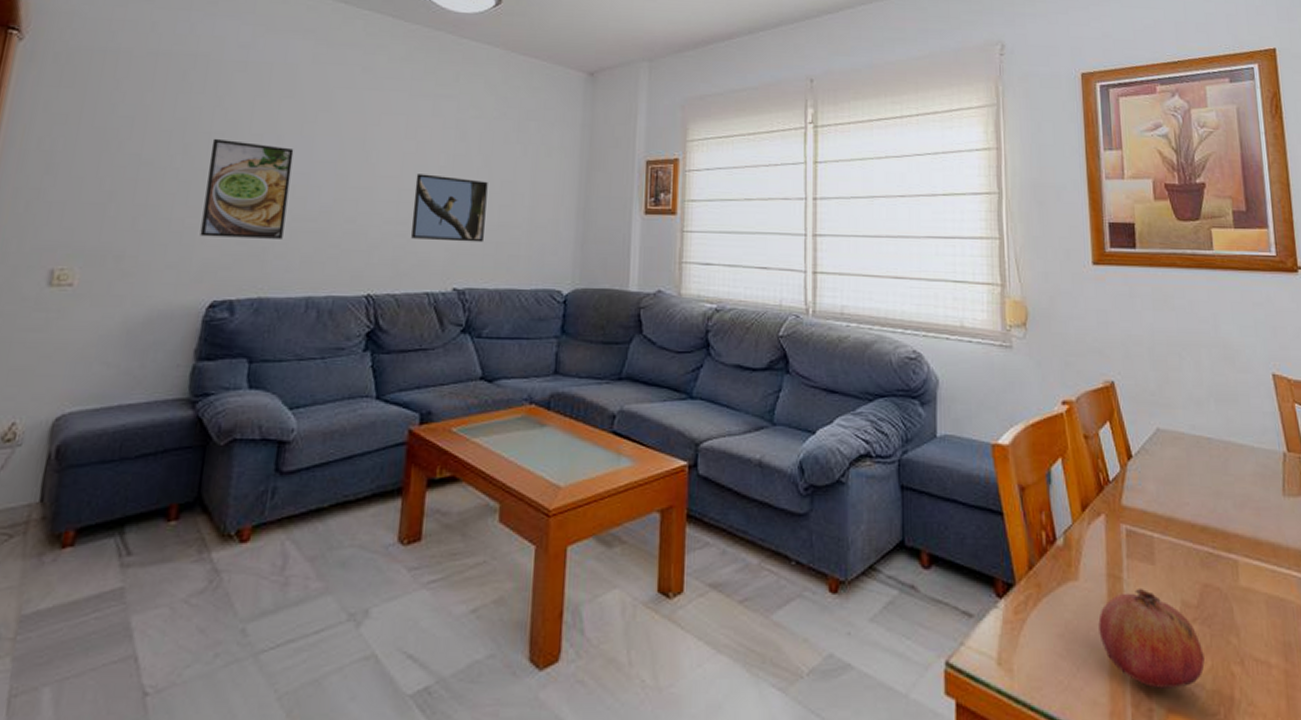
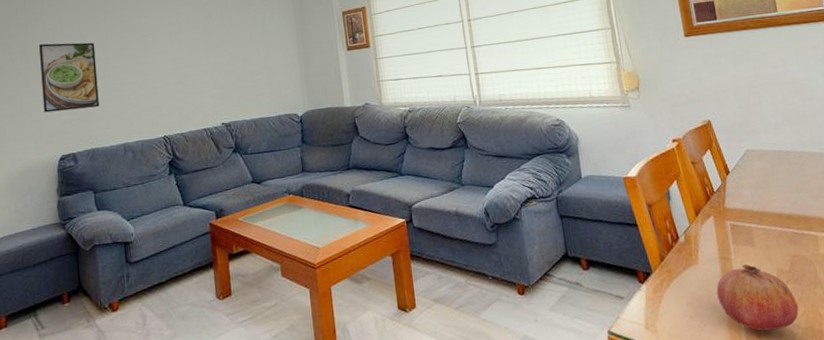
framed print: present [411,174,488,243] -> none [182,44,237,93]

